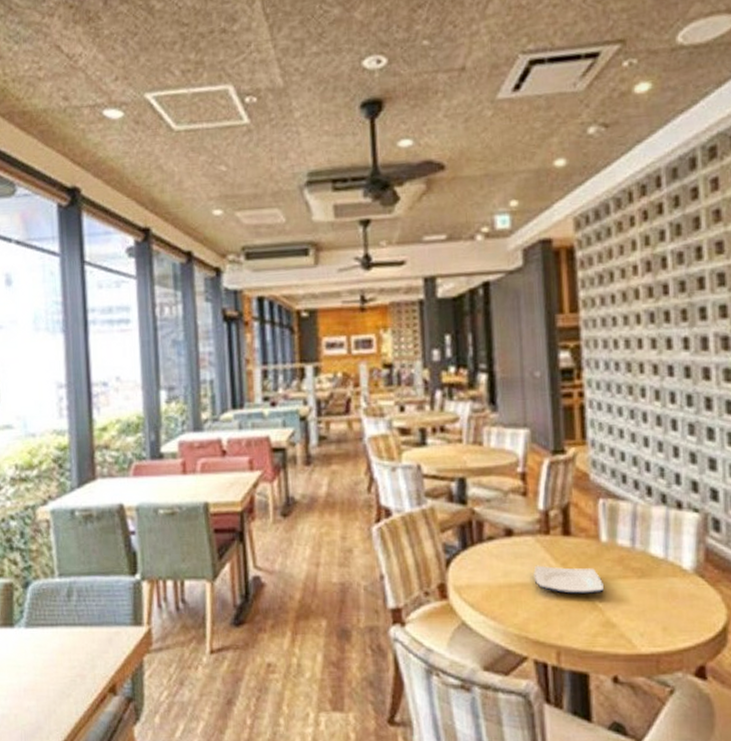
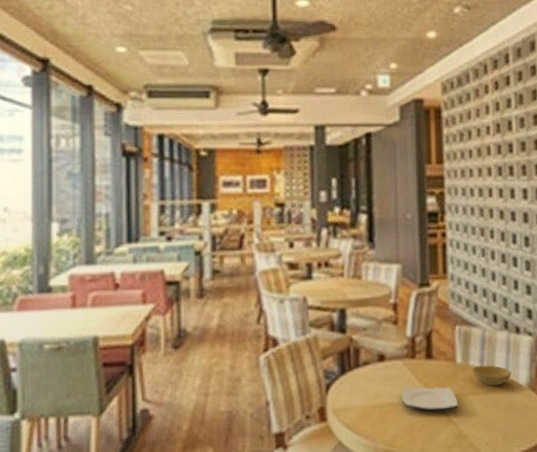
bowl: none [621,545,673,569] -> present [473,365,512,386]

